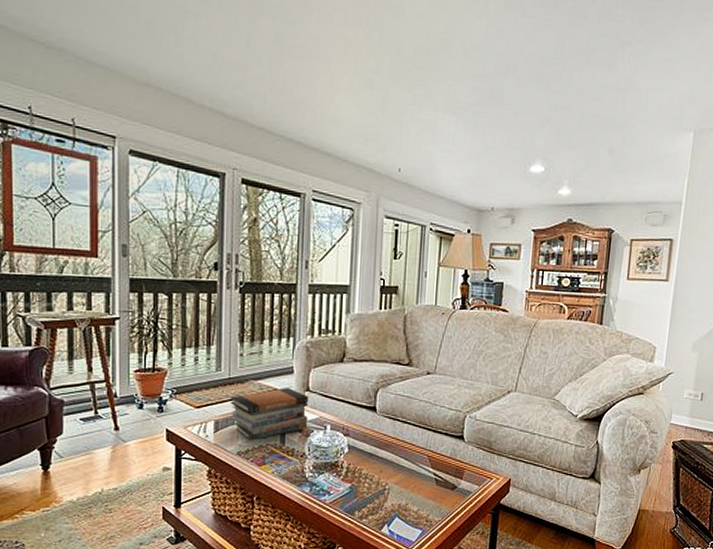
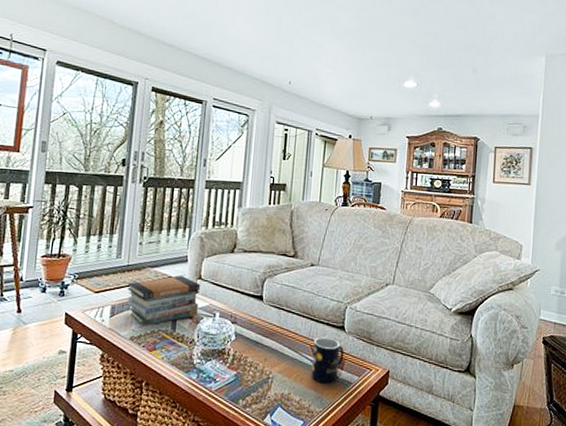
mug: none [429,447,464,494] -> present [311,337,344,384]

